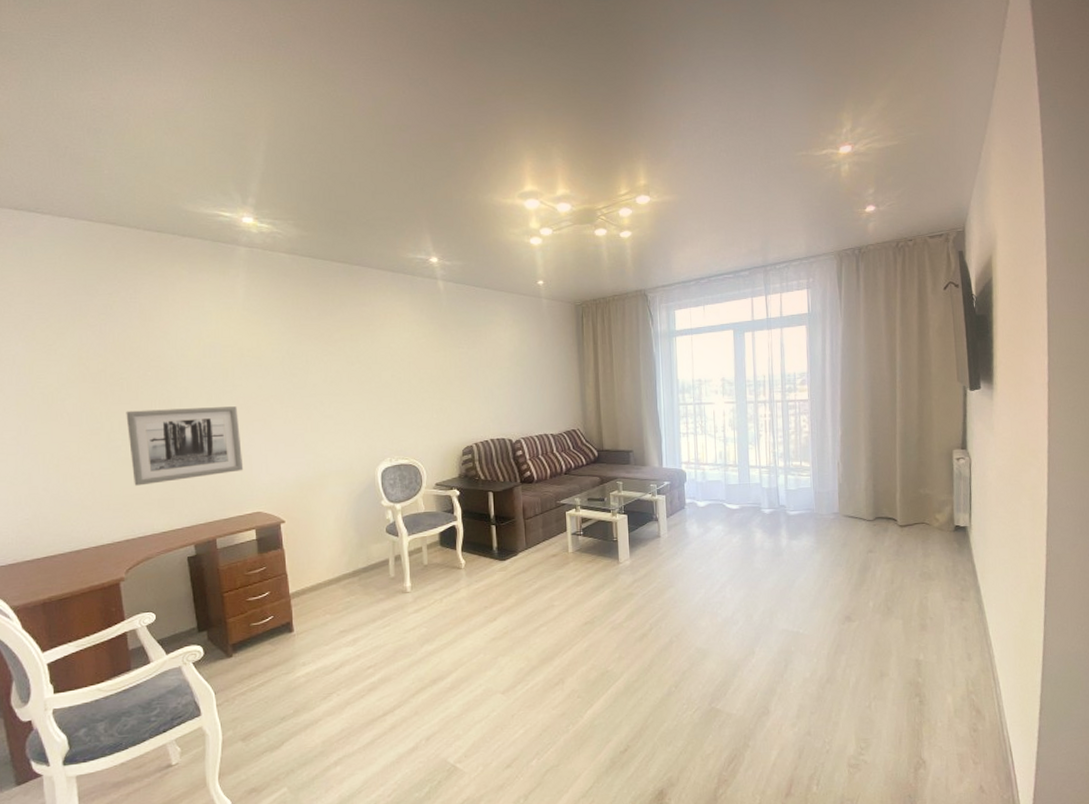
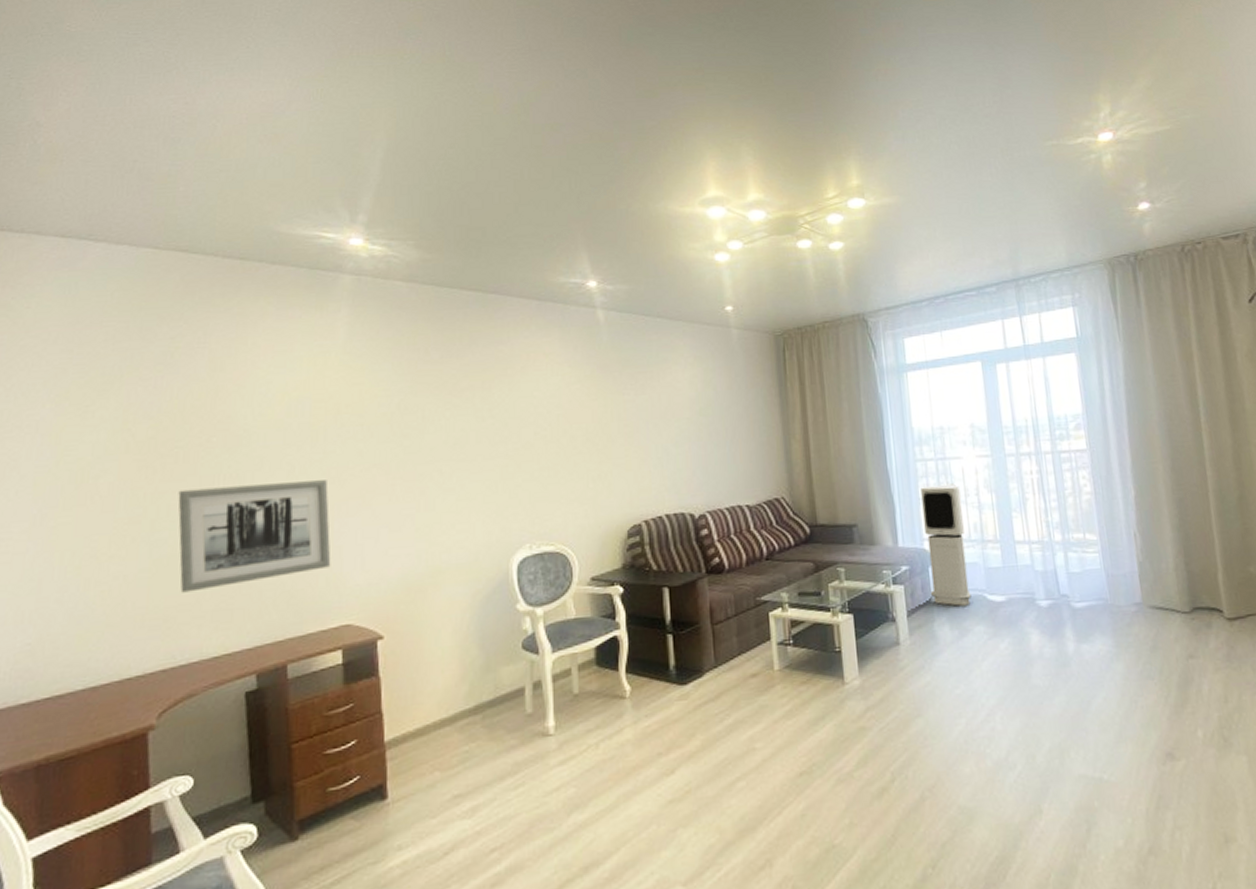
air purifier: none [682,422,714,511] -> present [921,483,972,606]

